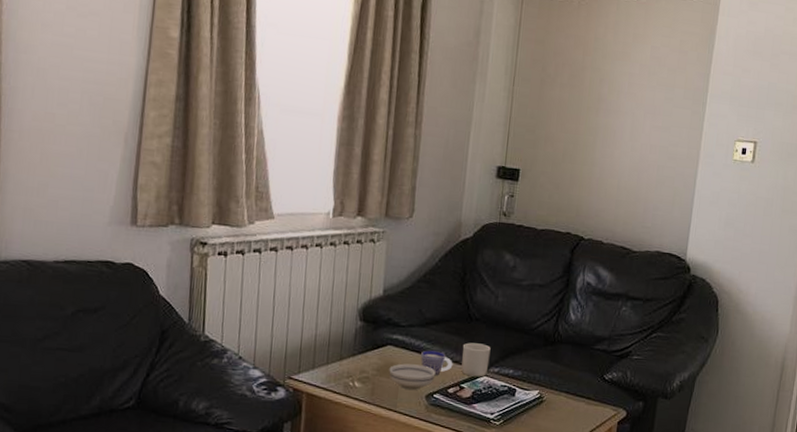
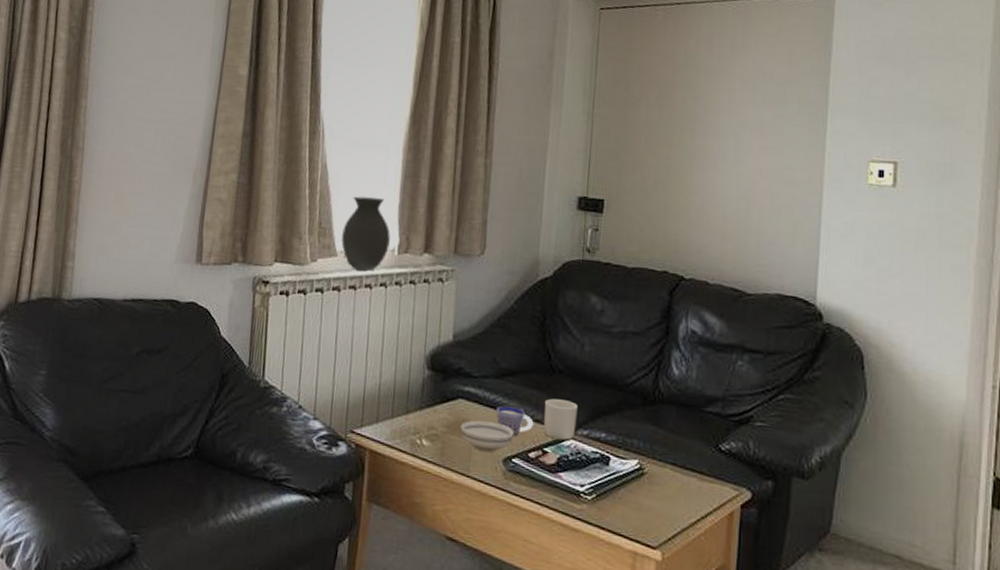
vase: none [278,162,326,233] -> present [341,196,391,271]

